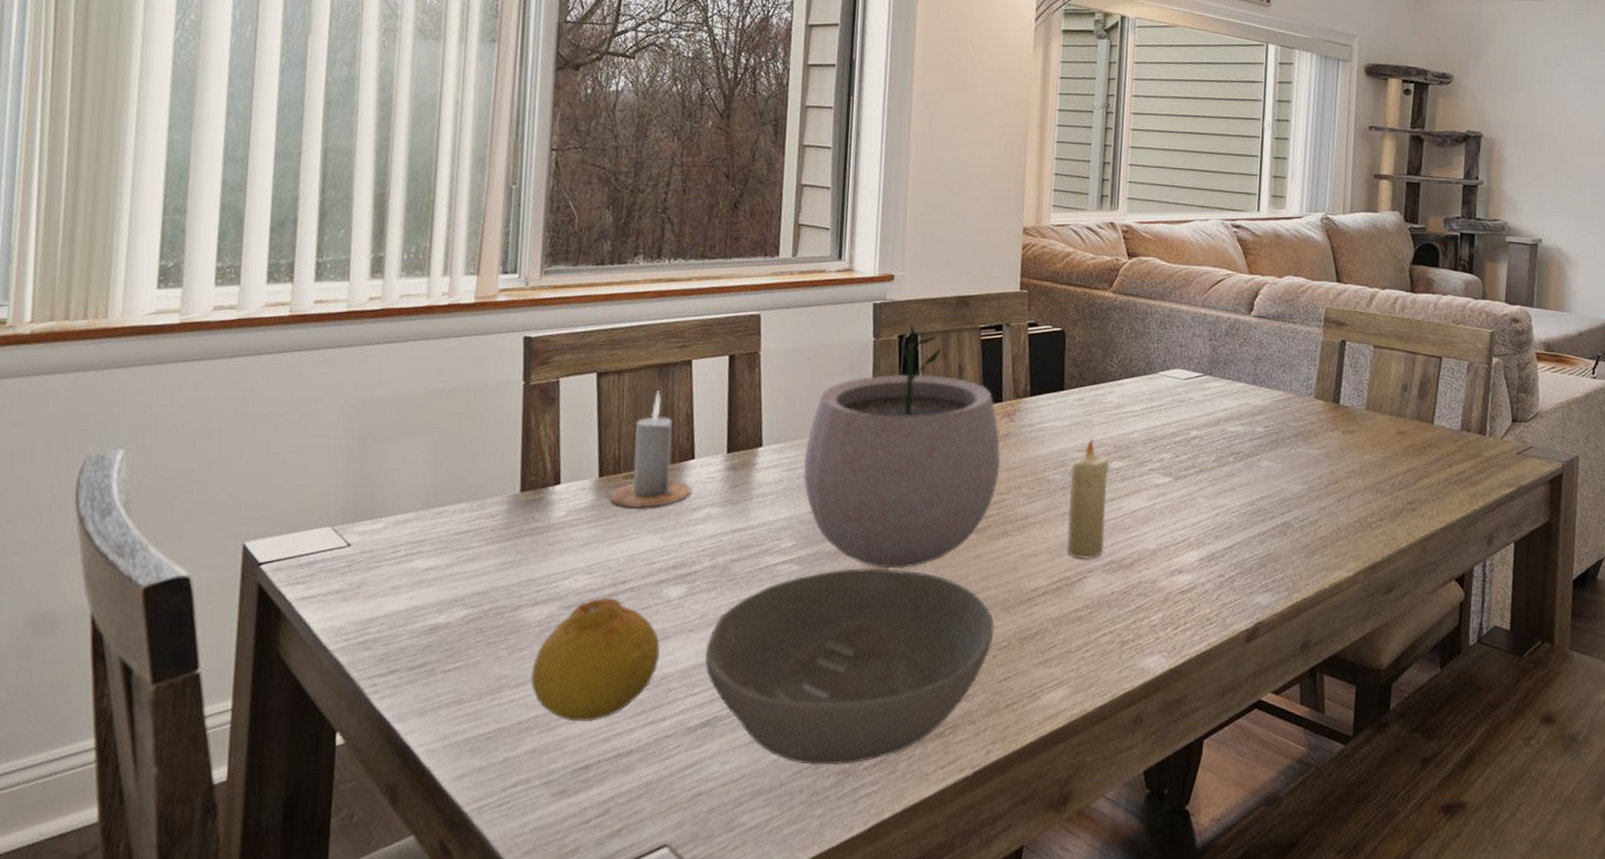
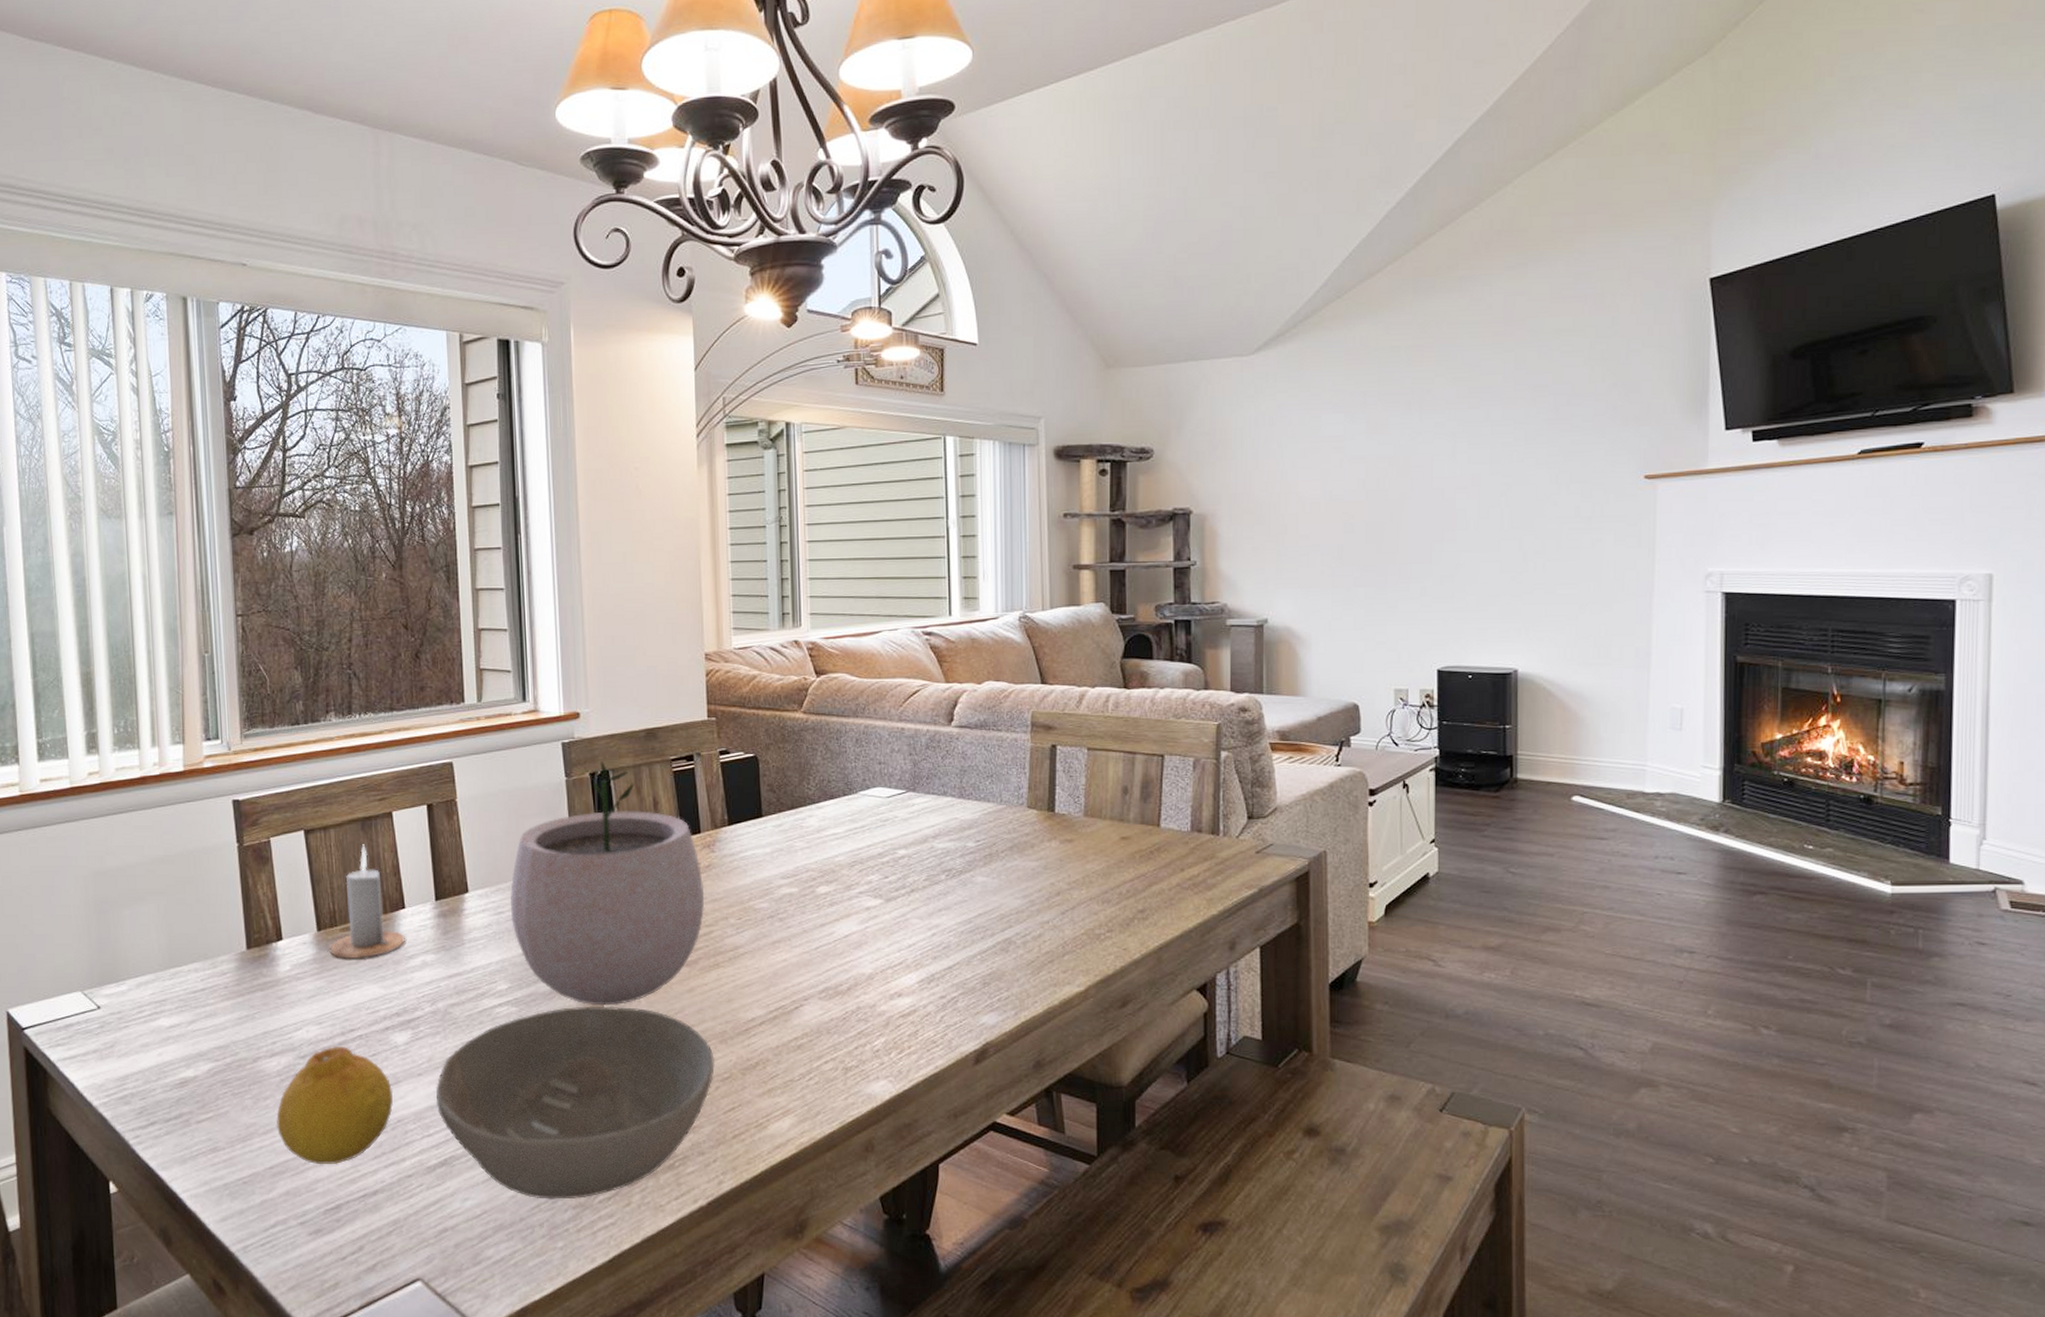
candle: present [1066,438,1110,559] -> none [777,864,819,987]

